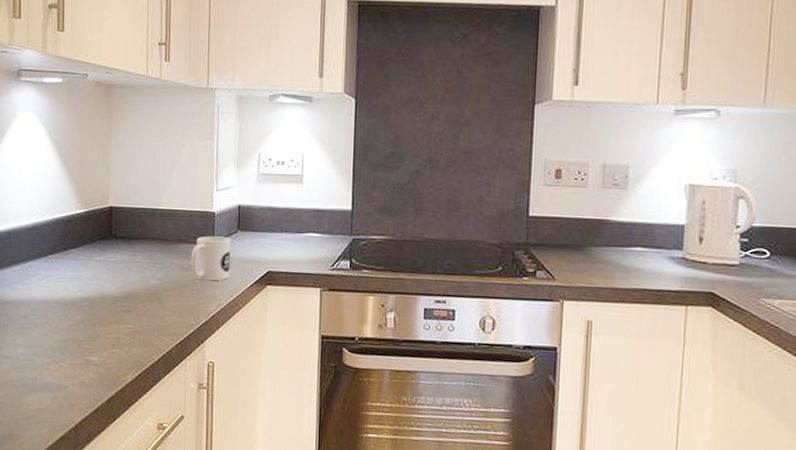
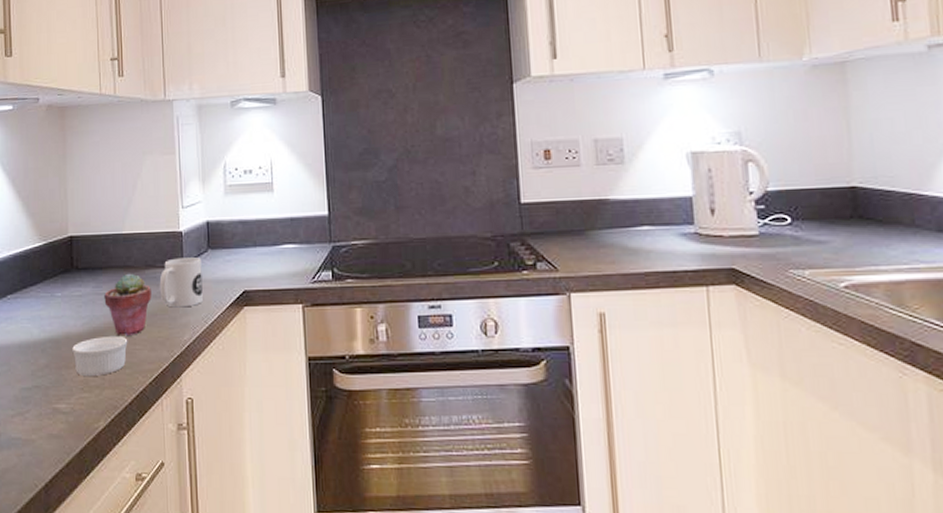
ramekin: none [106,300,158,335] -> present [72,335,128,376]
potted succulent: none [138,245,183,302] -> present [104,273,151,335]

